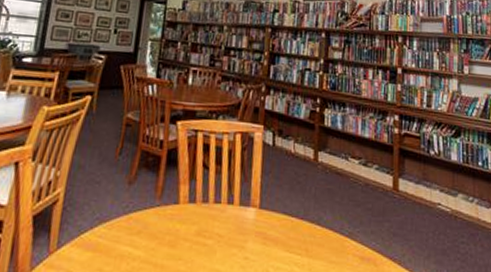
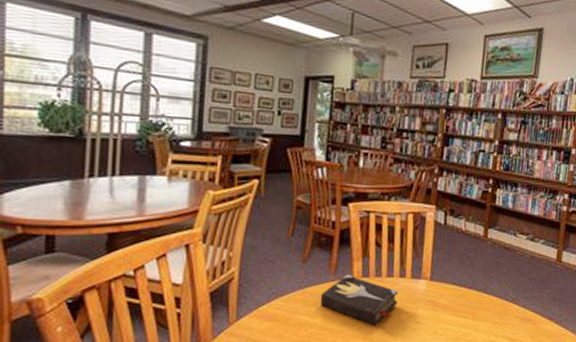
hardback book: none [144,199,226,262] -> present [320,274,398,326]

